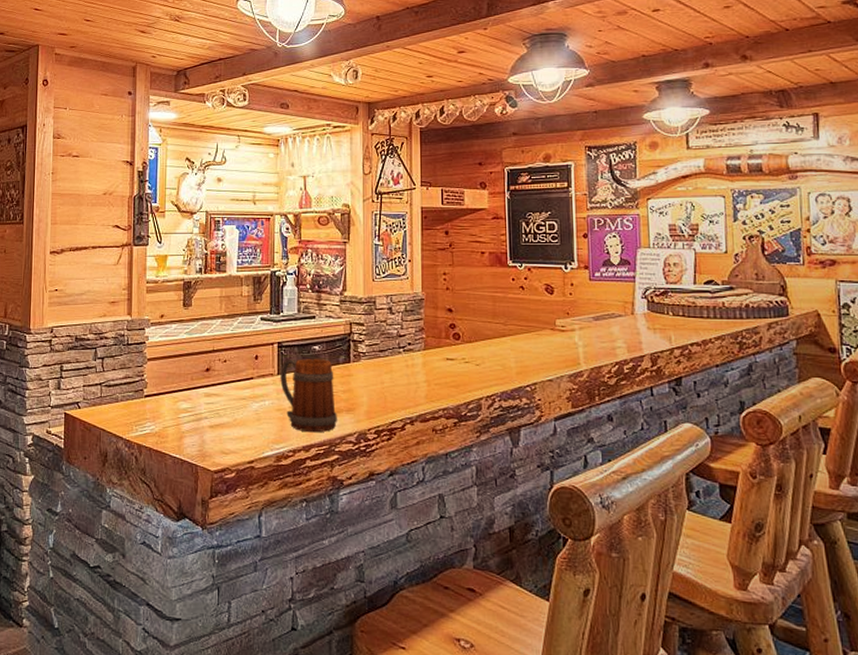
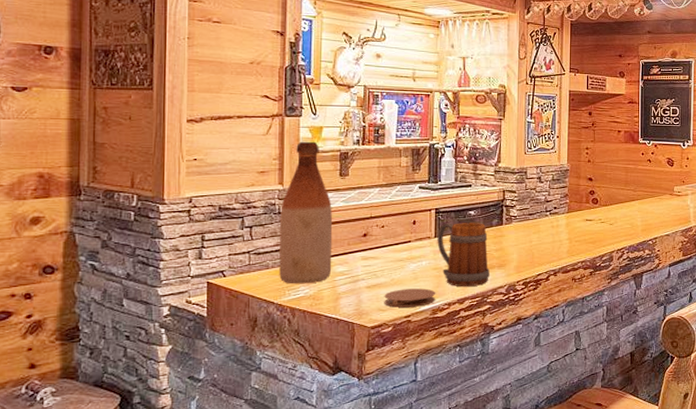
beer bottle: none [127,270,177,420] -> present [279,141,333,284]
coaster: none [227,431,280,452] -> present [384,288,436,308]

